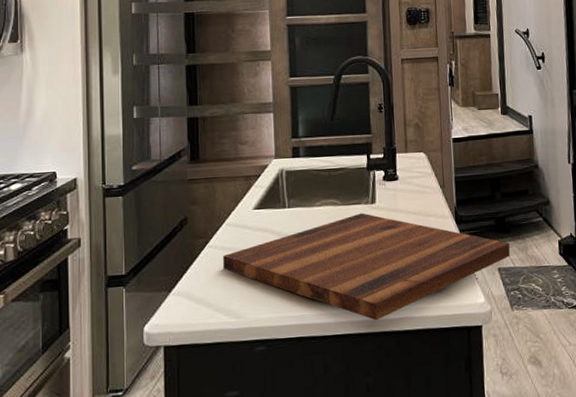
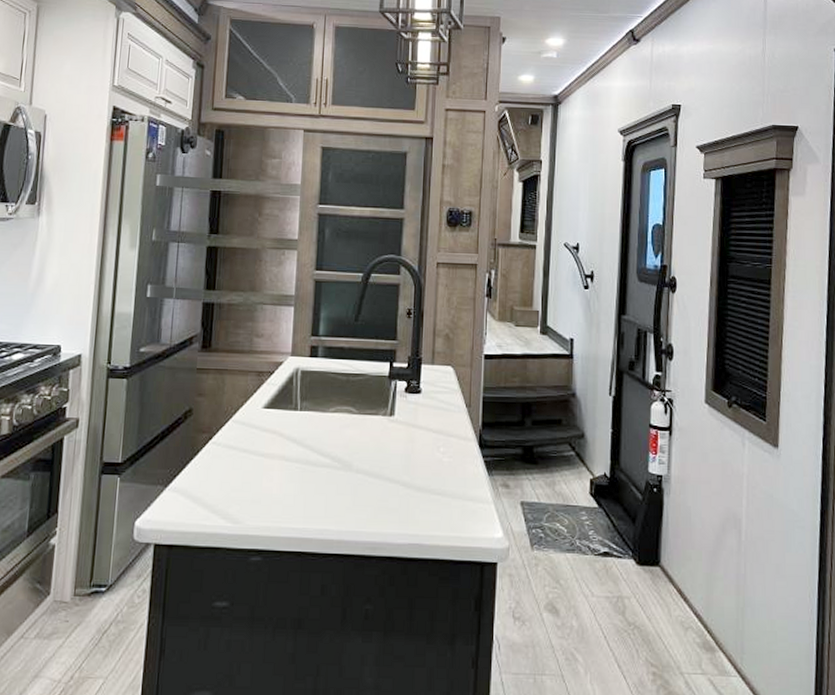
cutting board: present [223,213,510,321] -> none [225,424,536,544]

